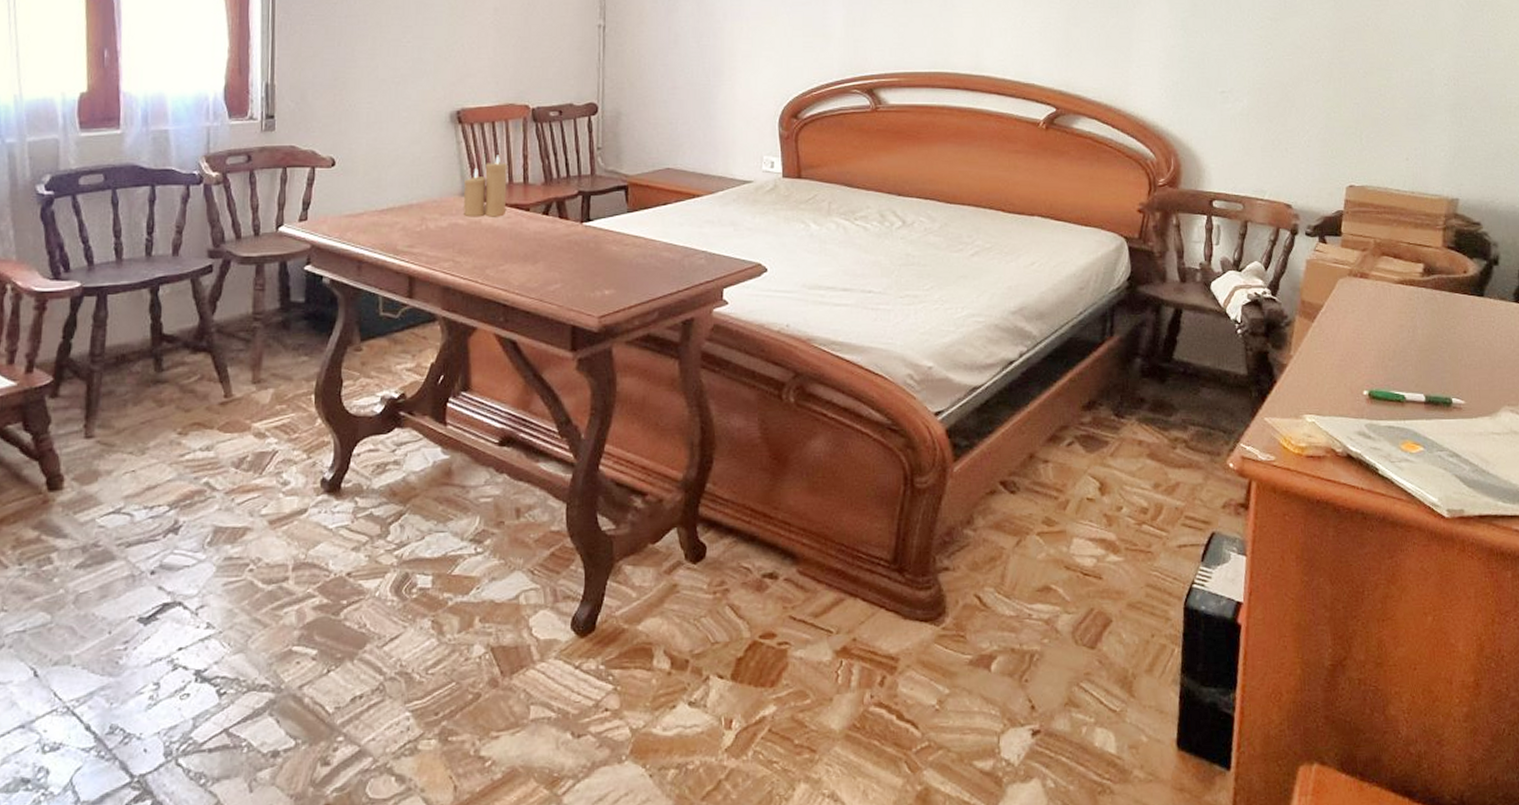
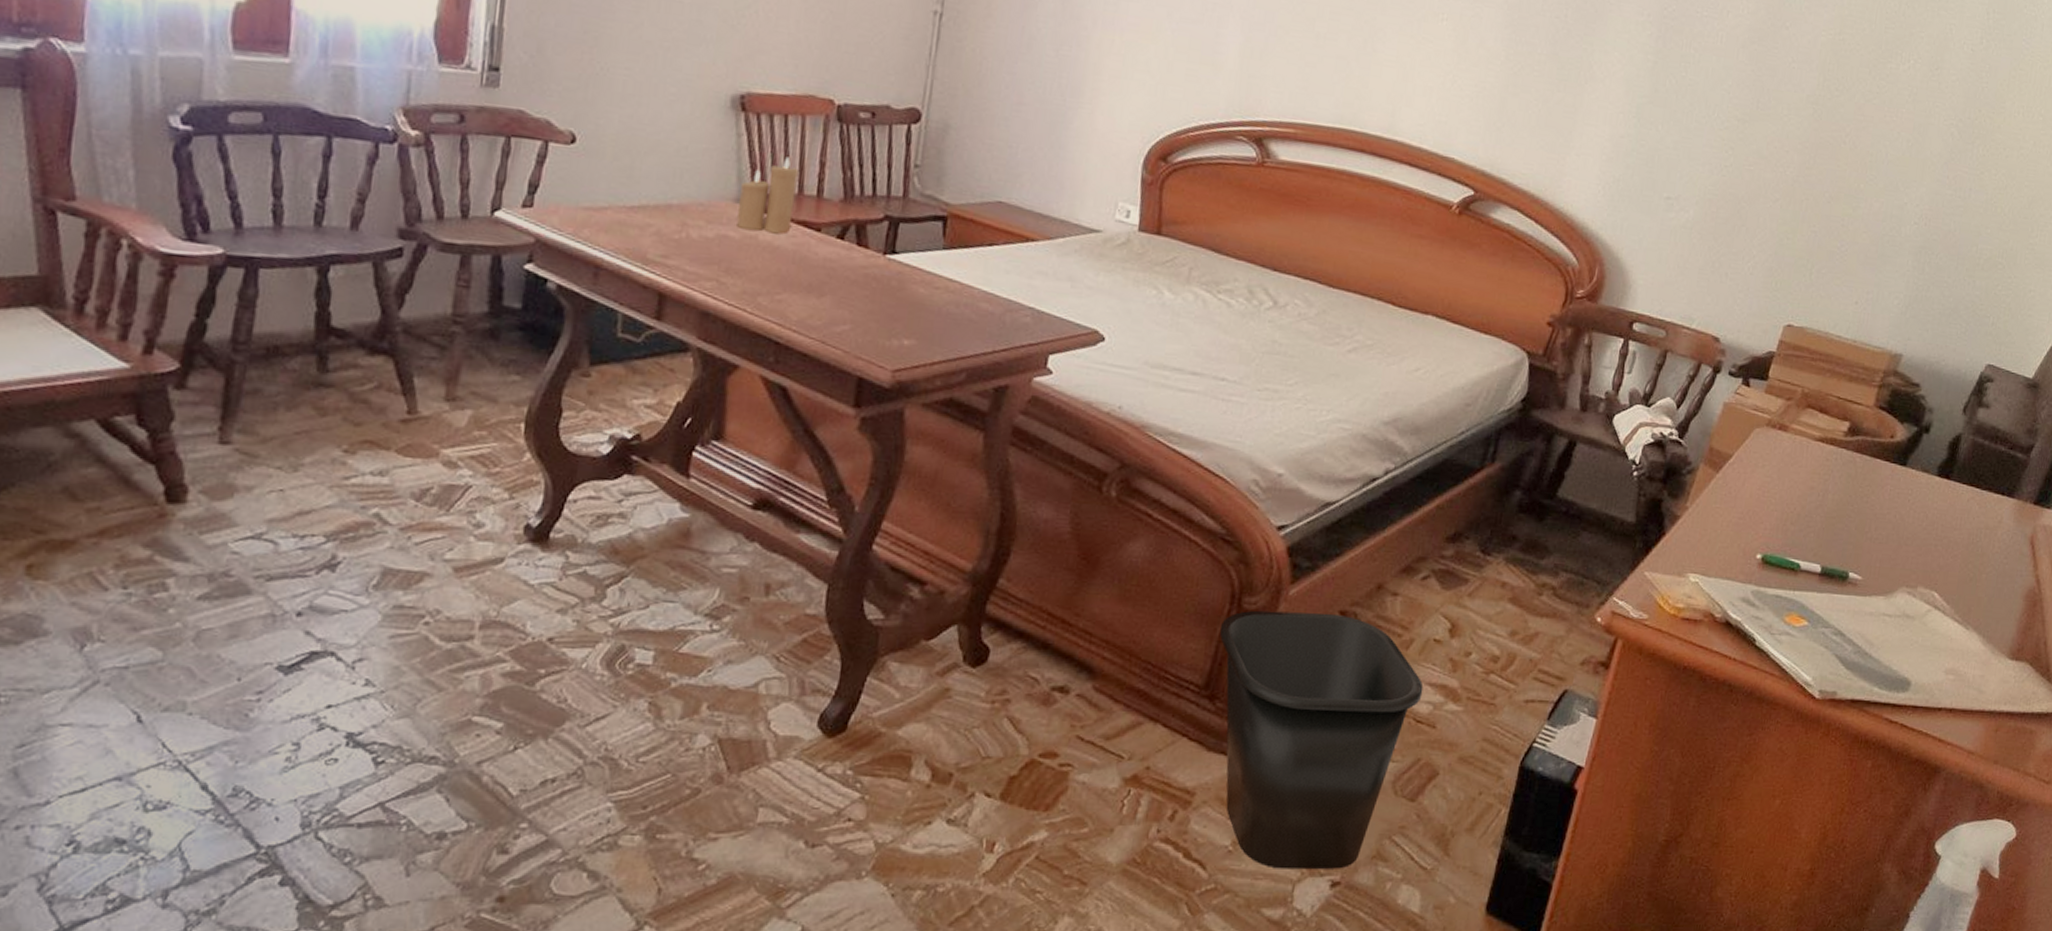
waste bin: none [899,484,1085,723] -> present [1220,610,1424,870]

